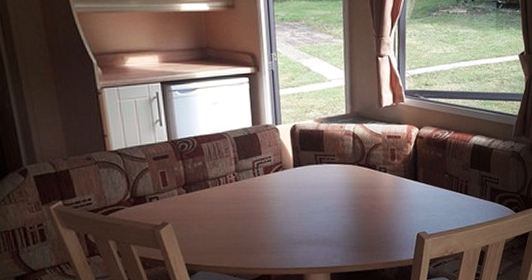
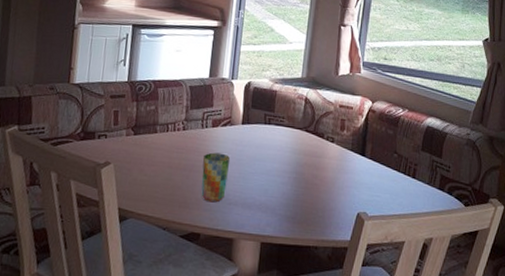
cup: none [260,197,289,245] -> present [201,152,231,203]

